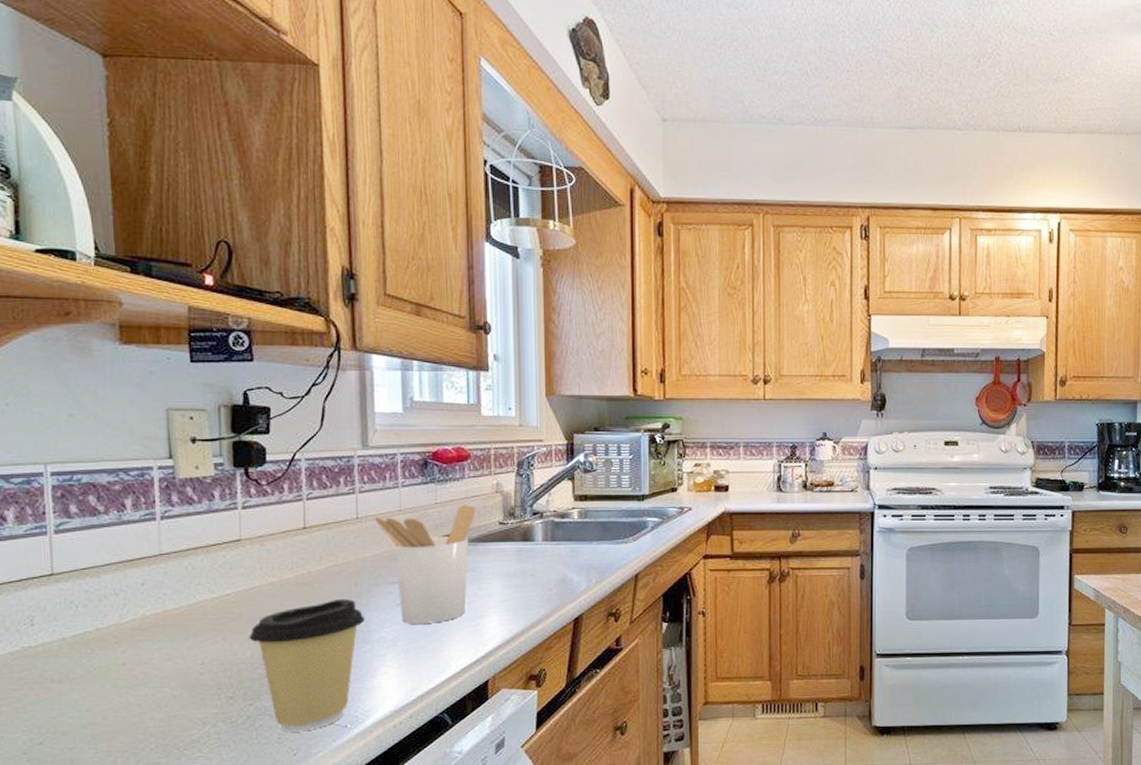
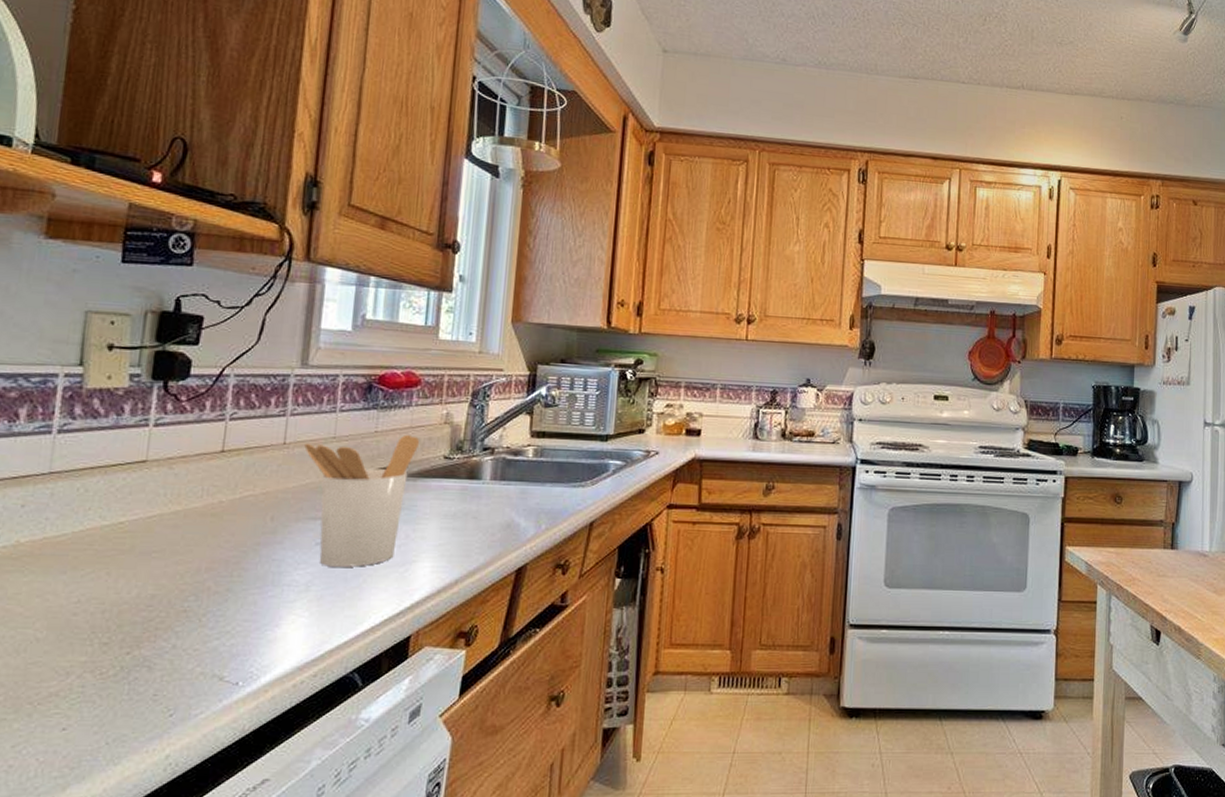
coffee cup: present [249,598,365,732] -> none [138,533,277,688]

